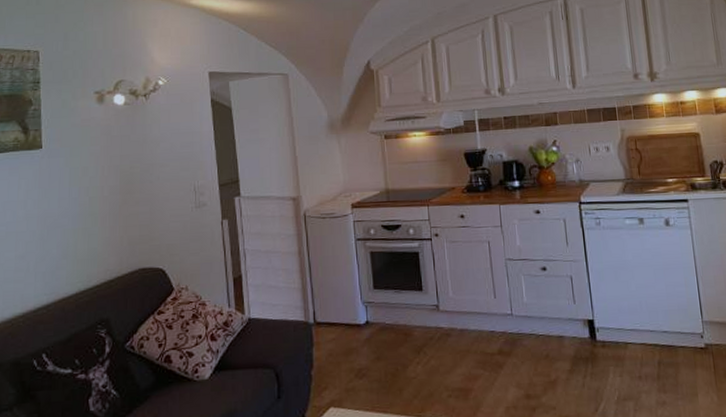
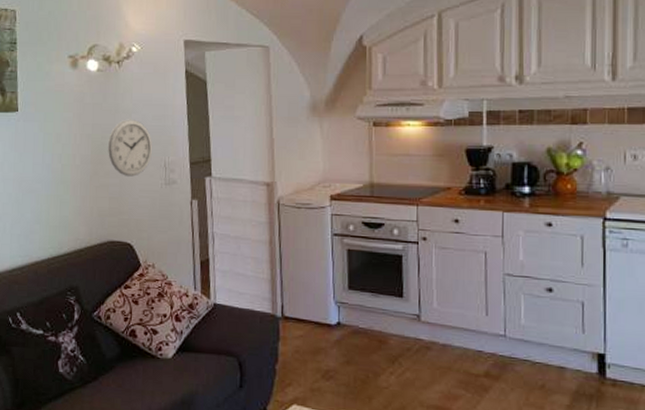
wall clock: none [137,148,182,203] -> present [108,119,153,177]

